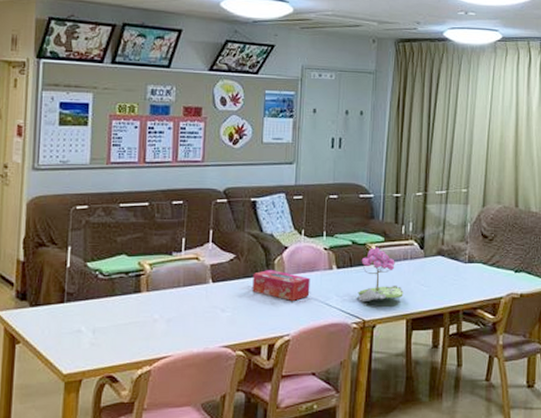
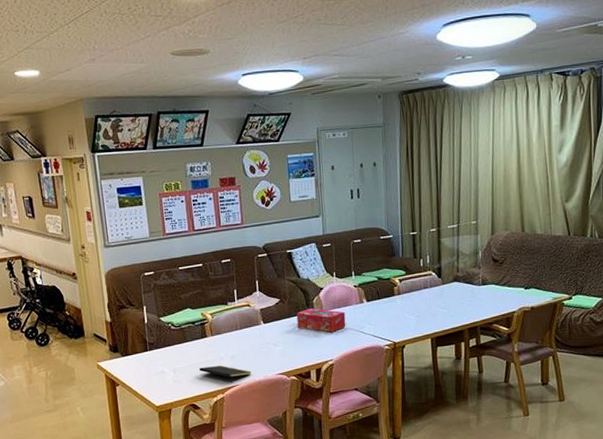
notepad: none [125,330,189,353] -> present [199,365,251,383]
potted flower: present [358,247,404,303] -> none [387,280,427,328]

